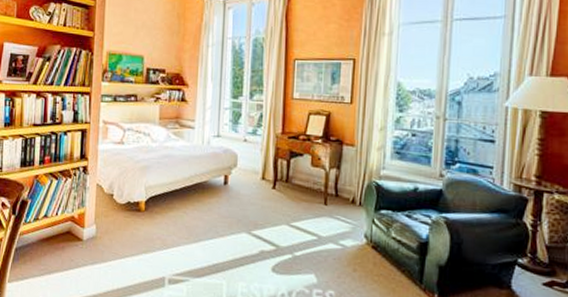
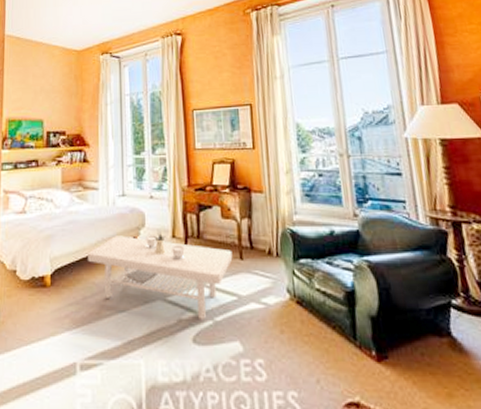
coffee table: none [181,170,318,253] -> present [88,229,233,319]

